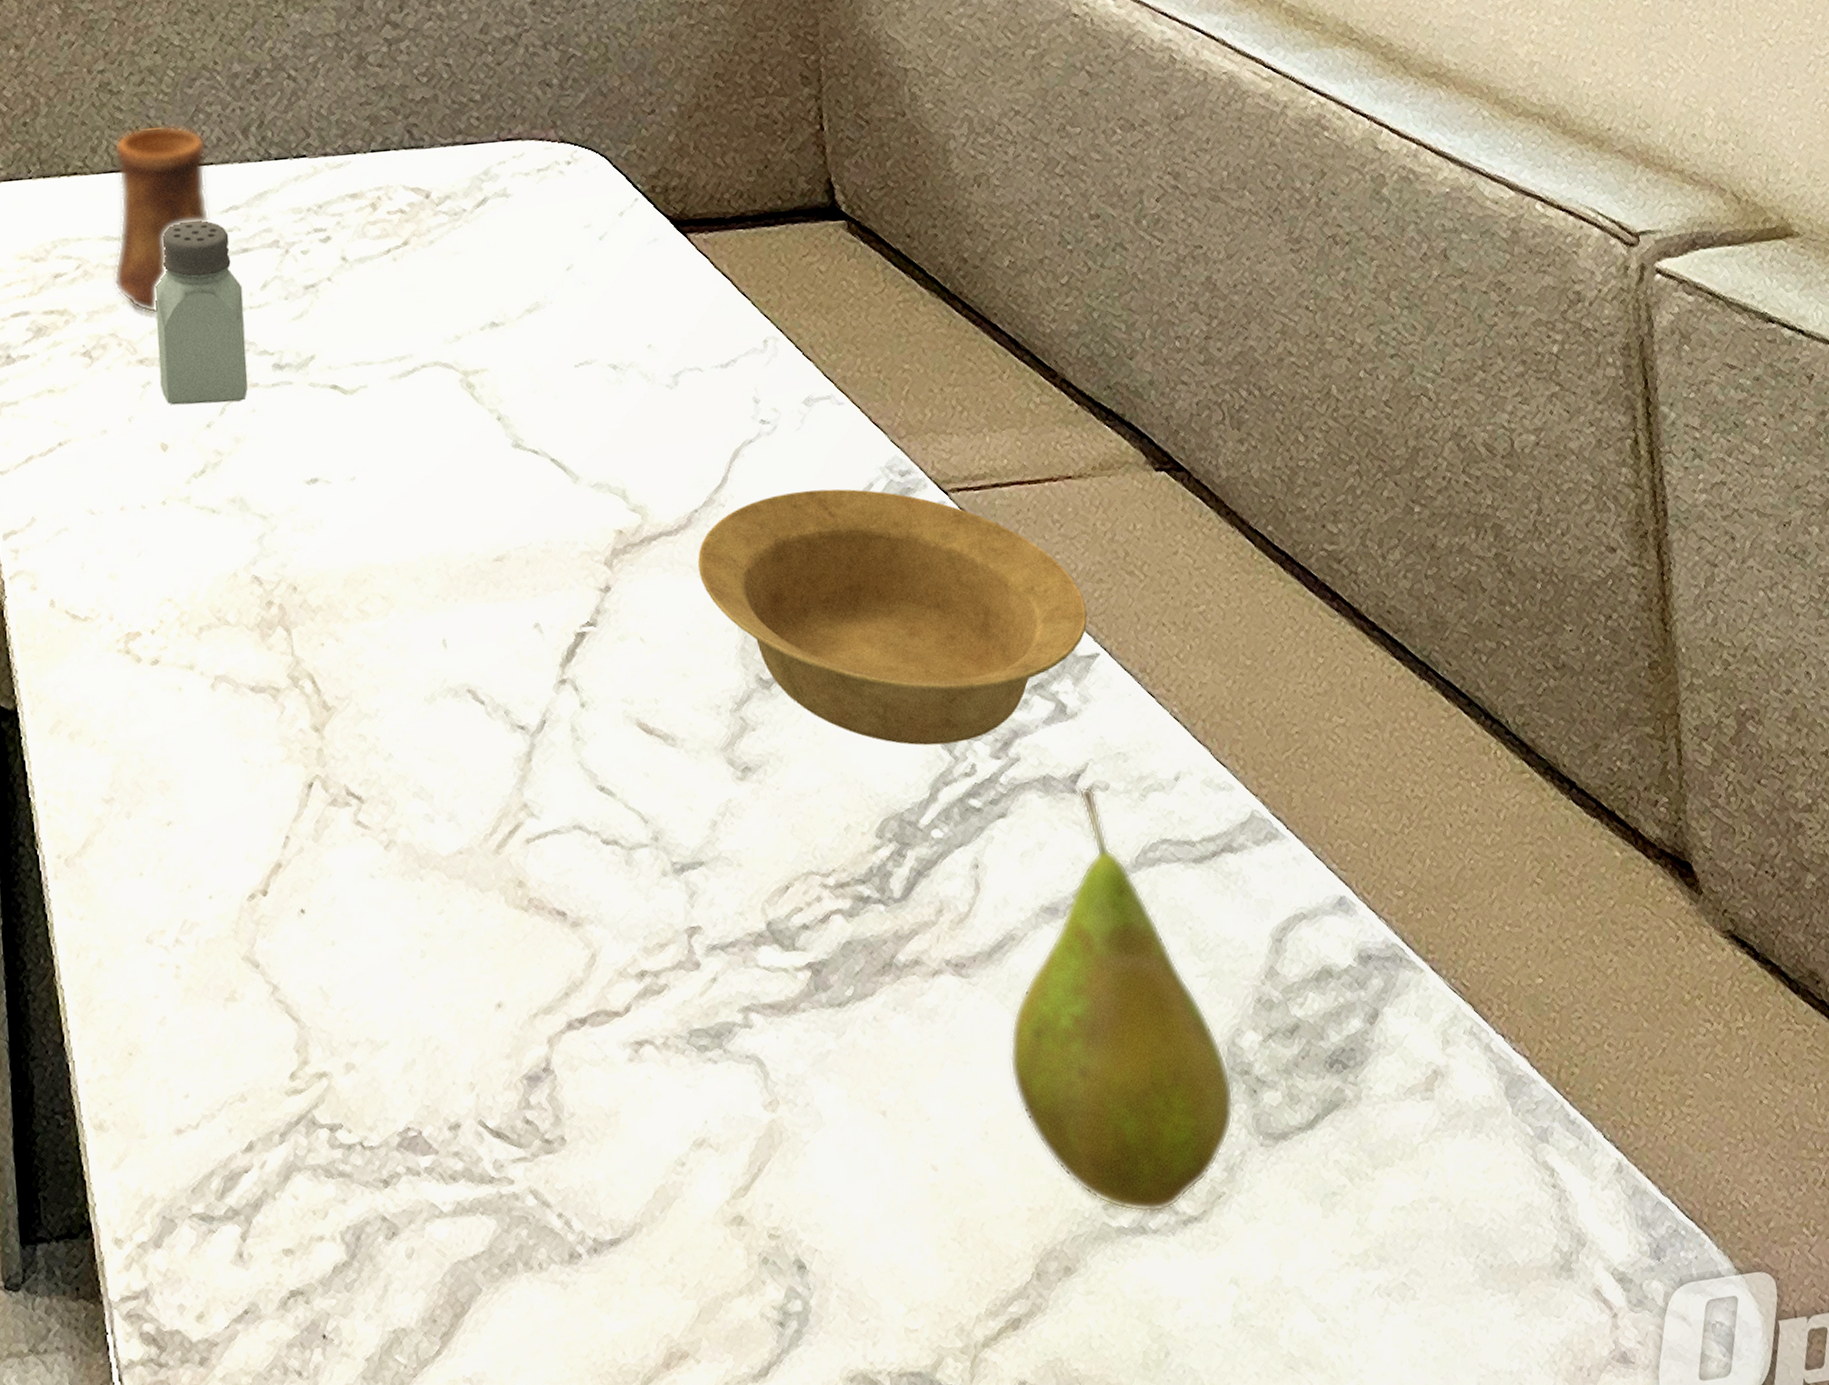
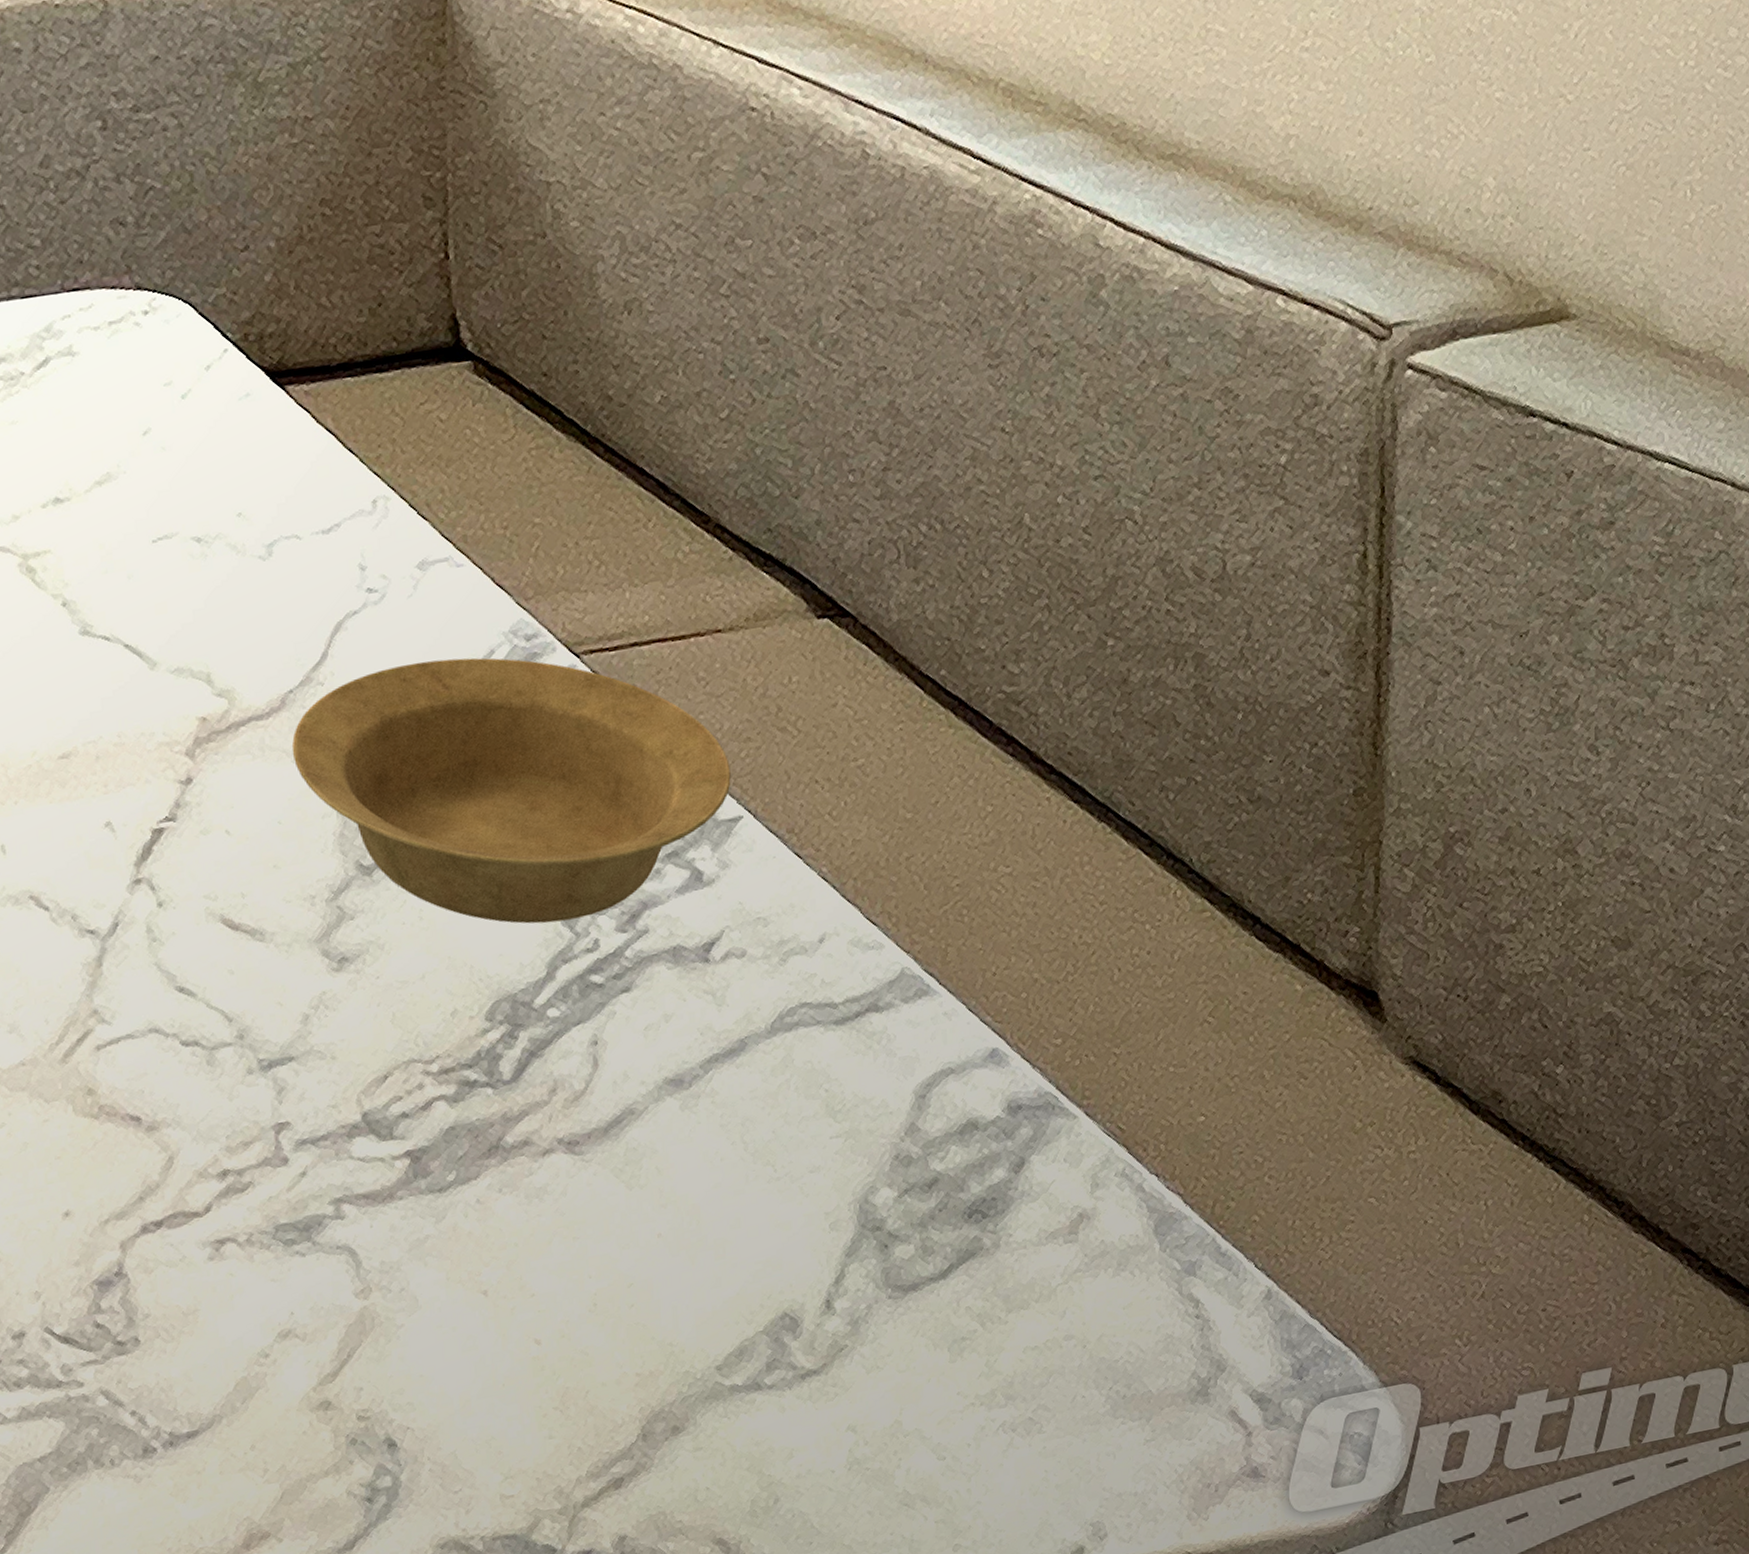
fruit: present [1009,787,1234,1213] -> none [623,955,863,1371]

